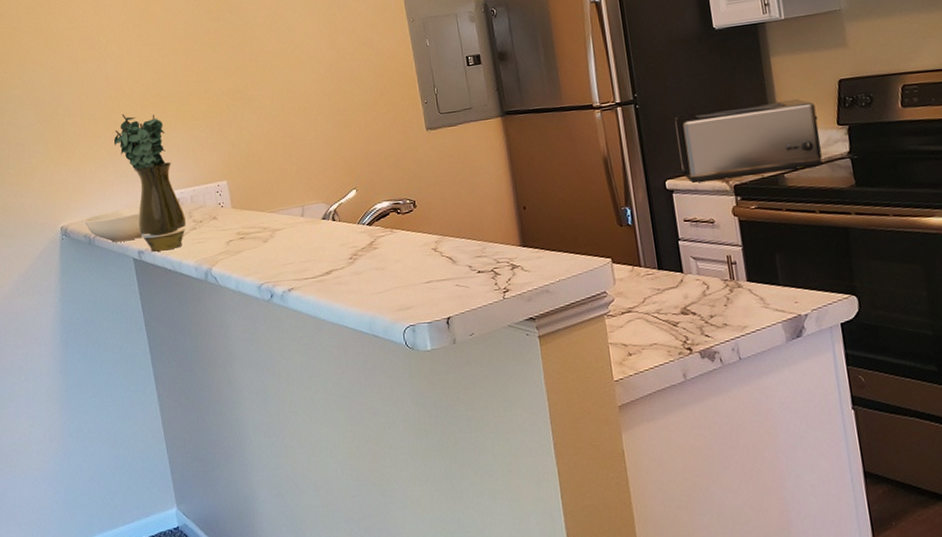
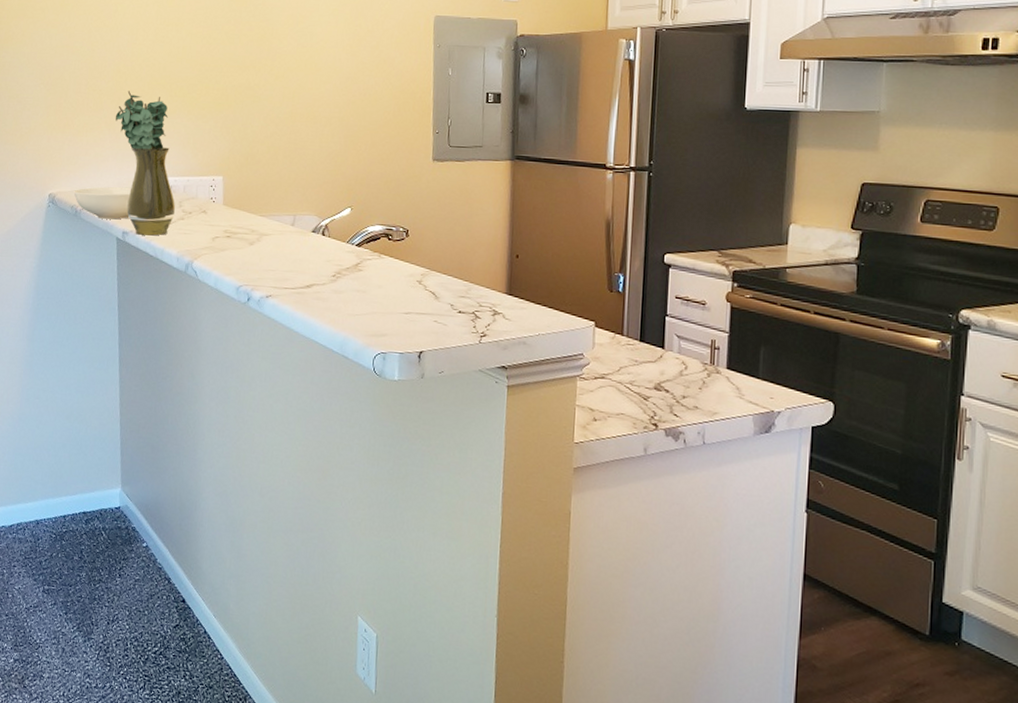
toaster: present [675,99,822,183] -> none [684,191,833,267]

